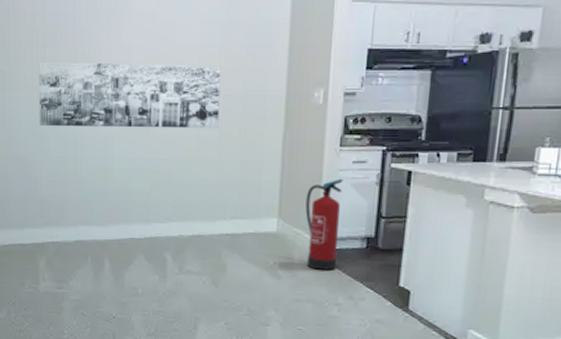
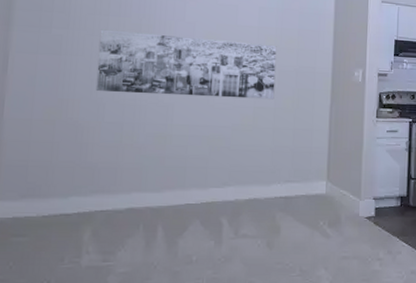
fire extinguisher: present [305,178,343,270] -> none [350,145,380,228]

